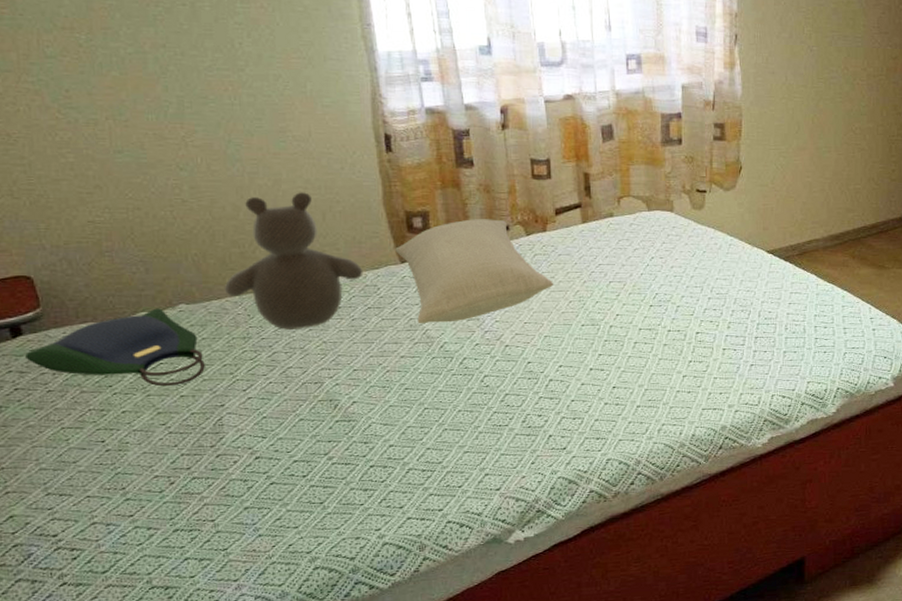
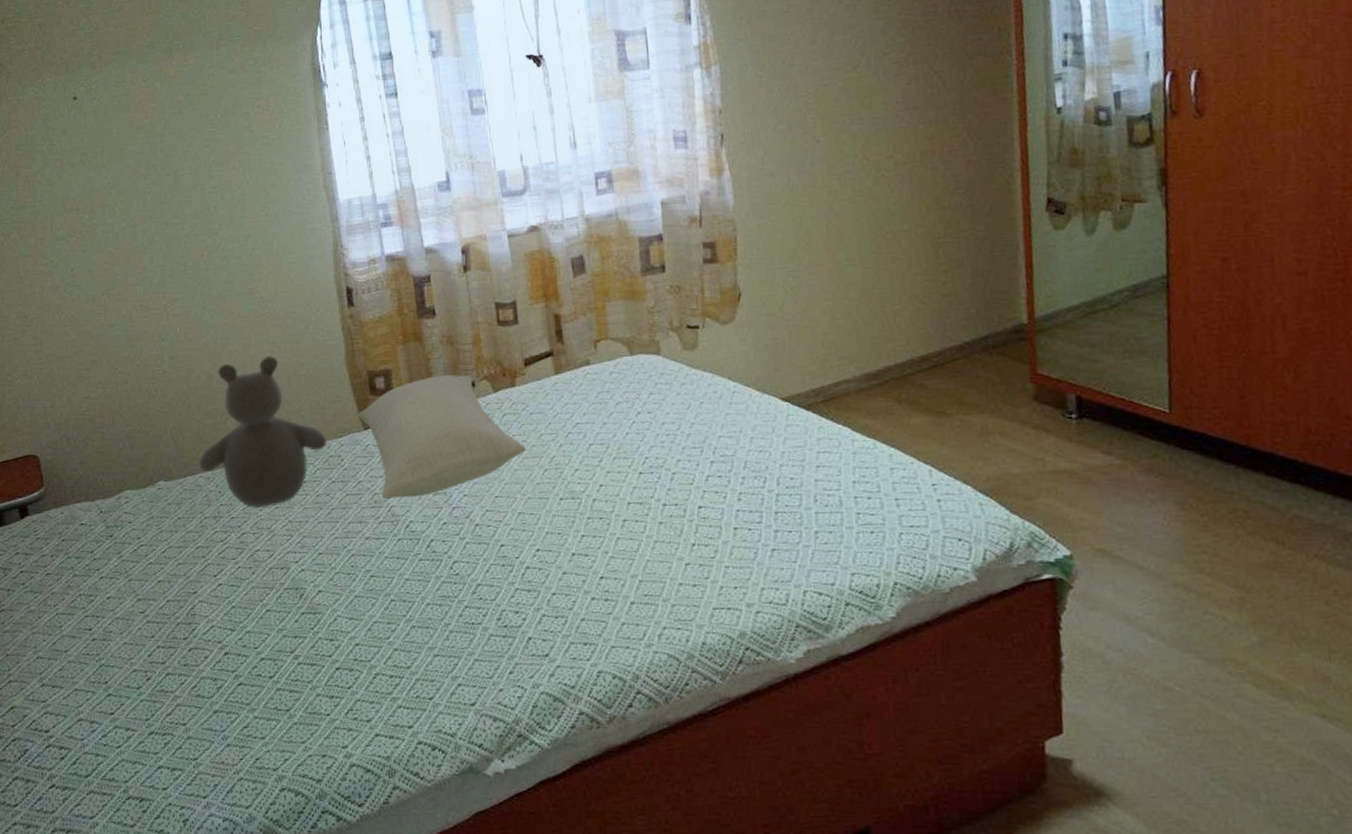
handbag: present [25,308,205,387] -> none [30,485,180,571]

